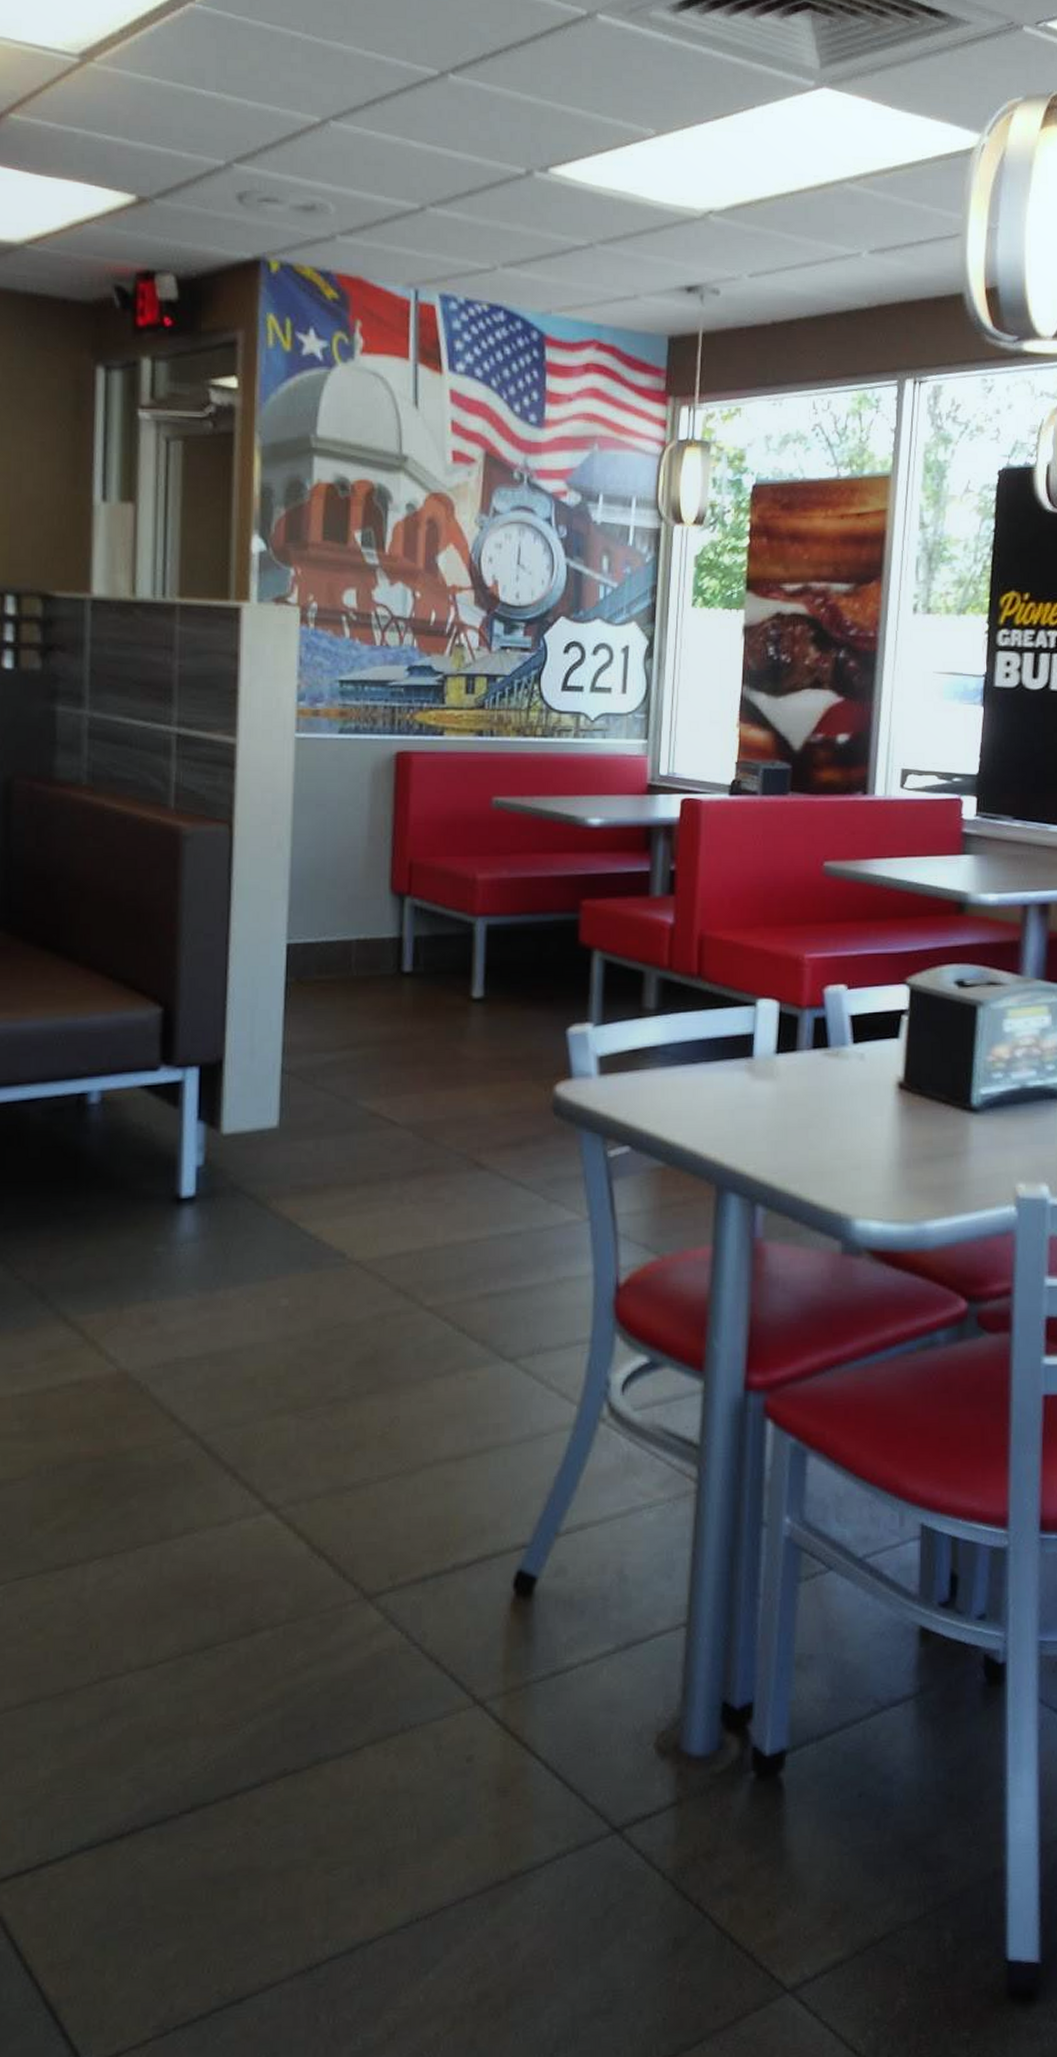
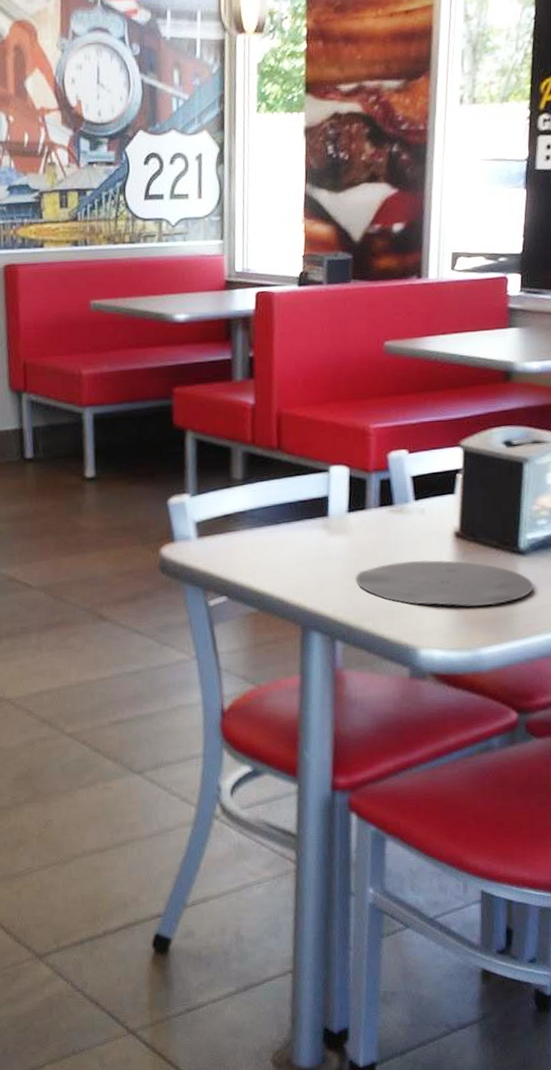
plate: none [782,1114,988,1171] -> present [356,560,534,606]

